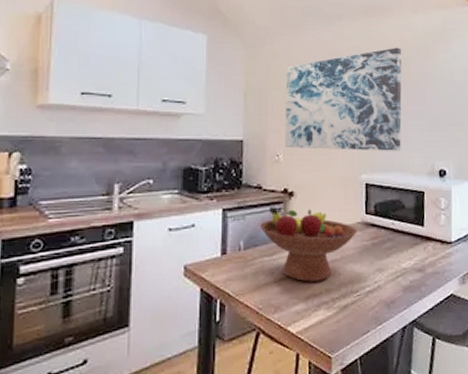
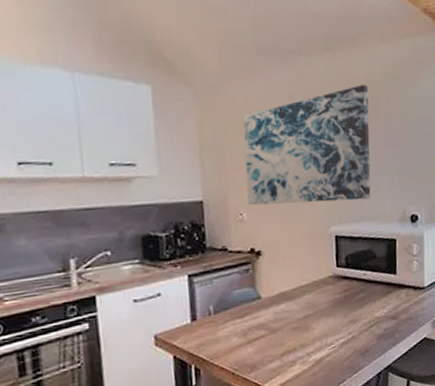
fruit bowl: present [260,207,357,282] -> none [228,266,329,340]

